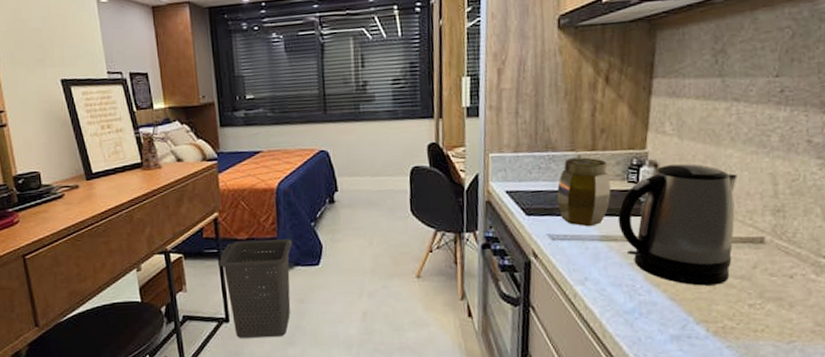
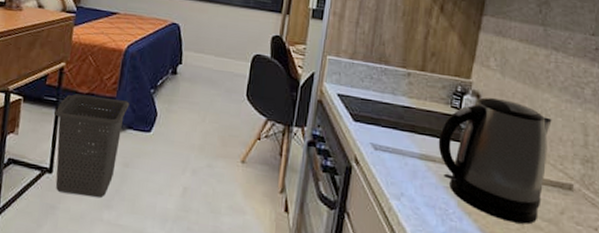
jar: present [556,157,611,227] -> none [383,74,435,144]

